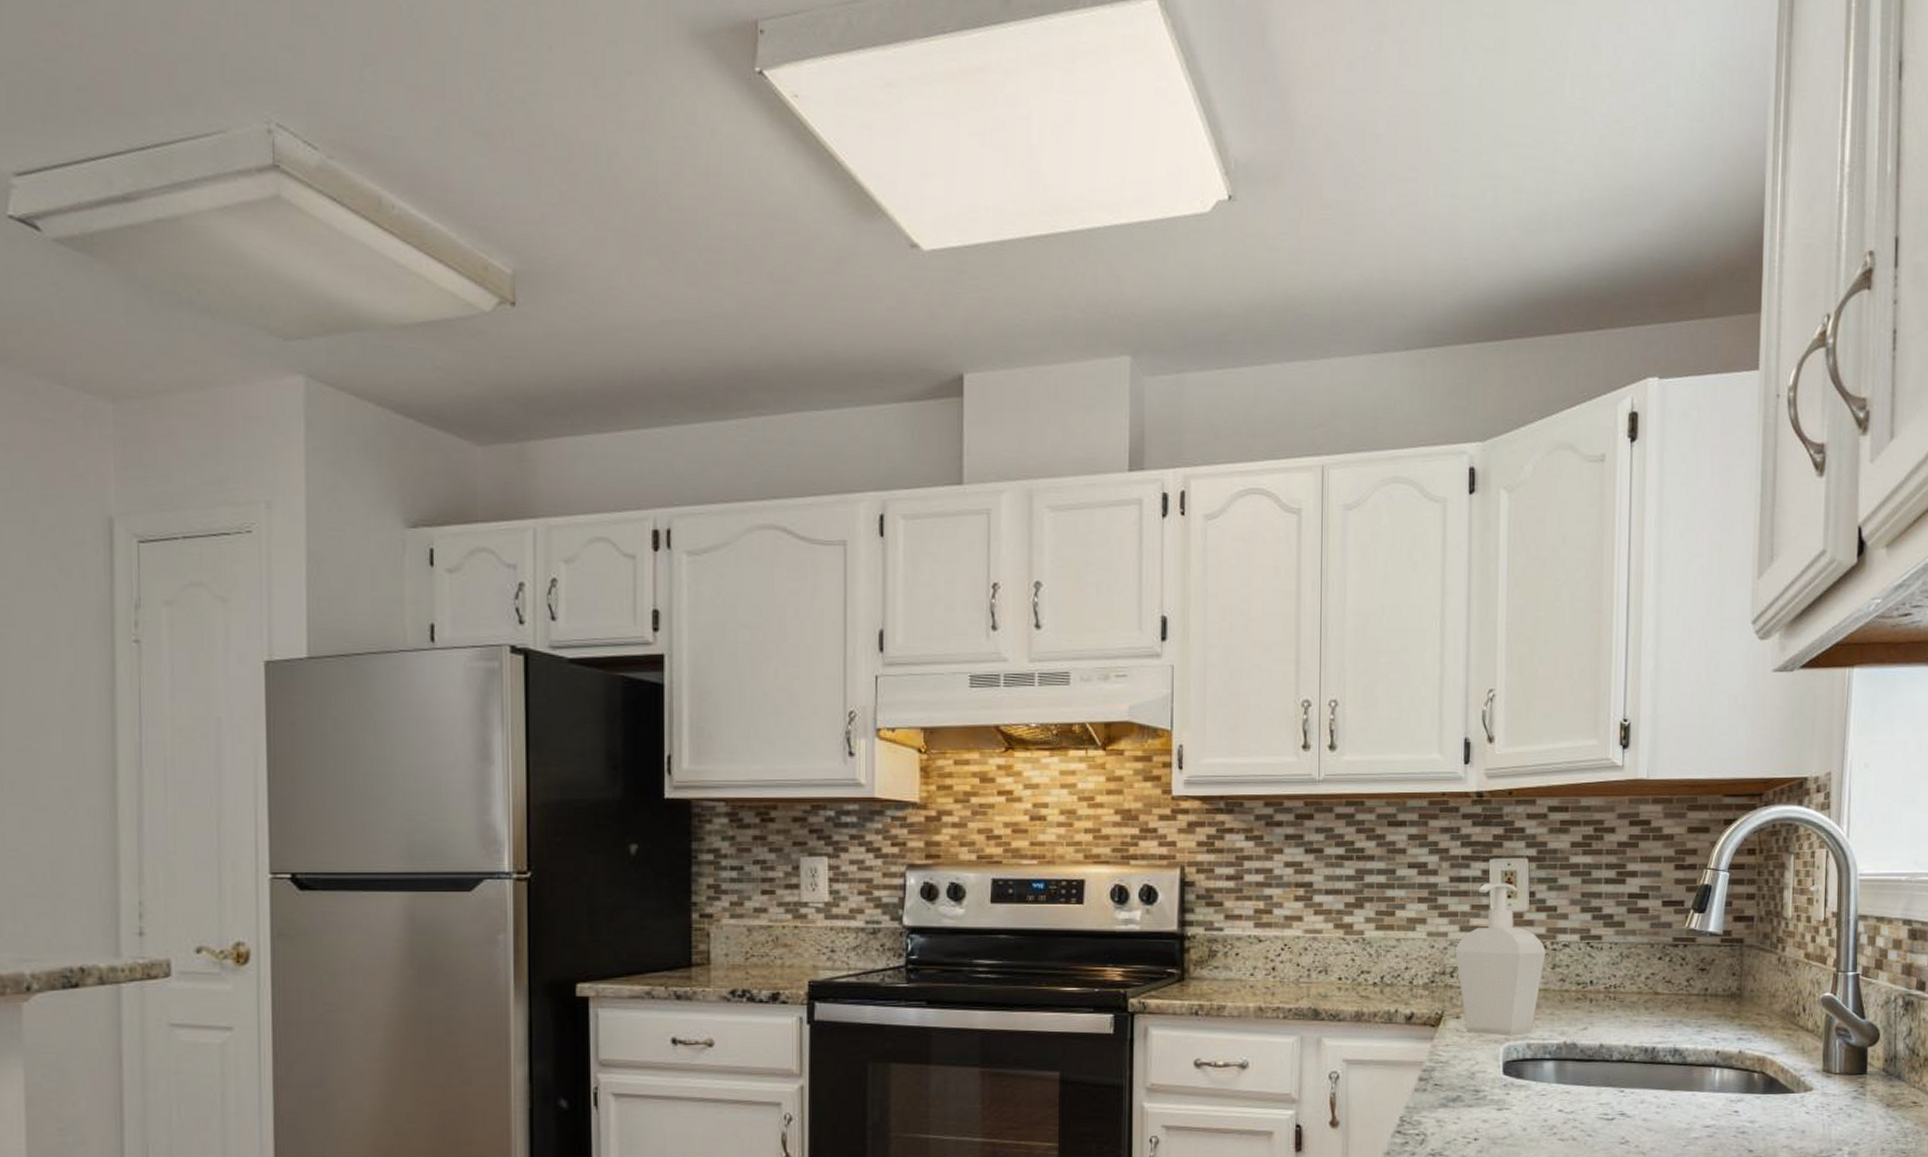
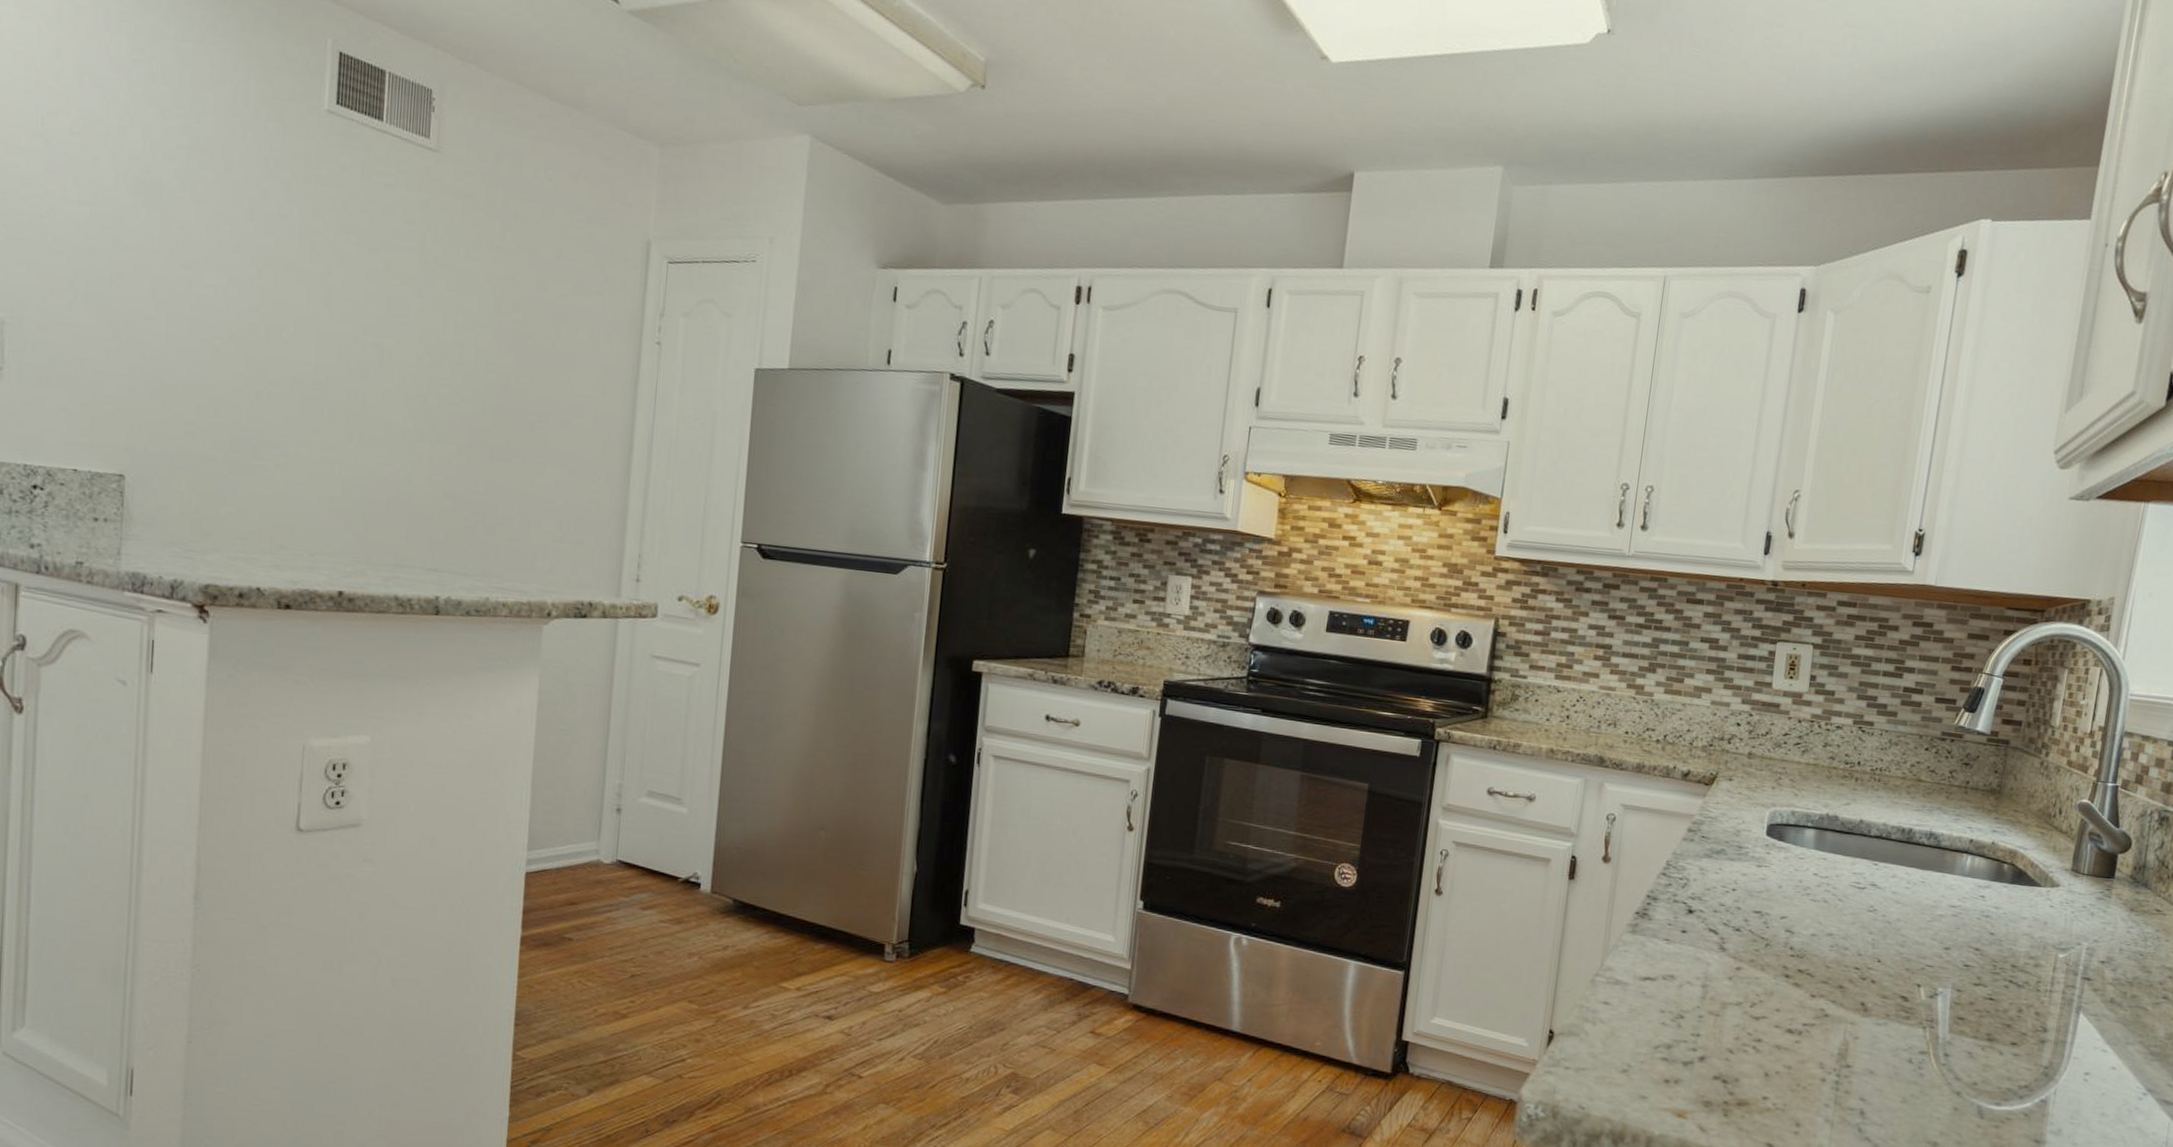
soap bottle: present [1455,883,1546,1036] -> none [1734,663,1820,803]

